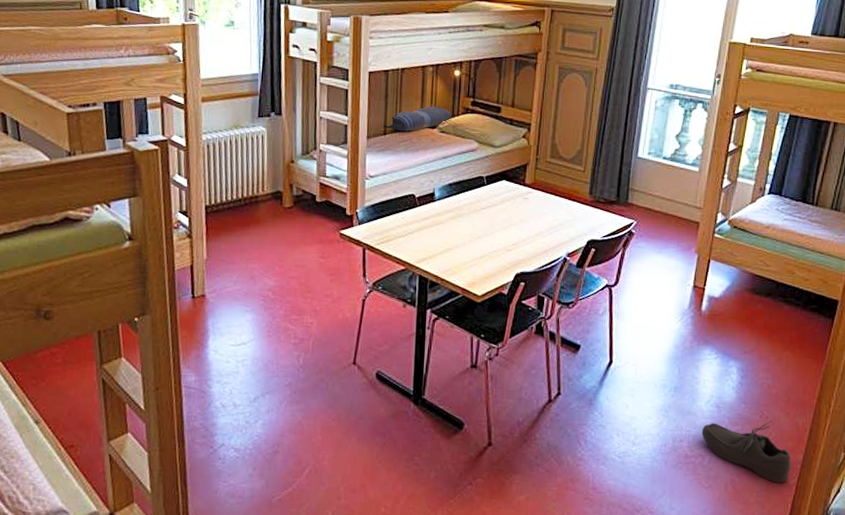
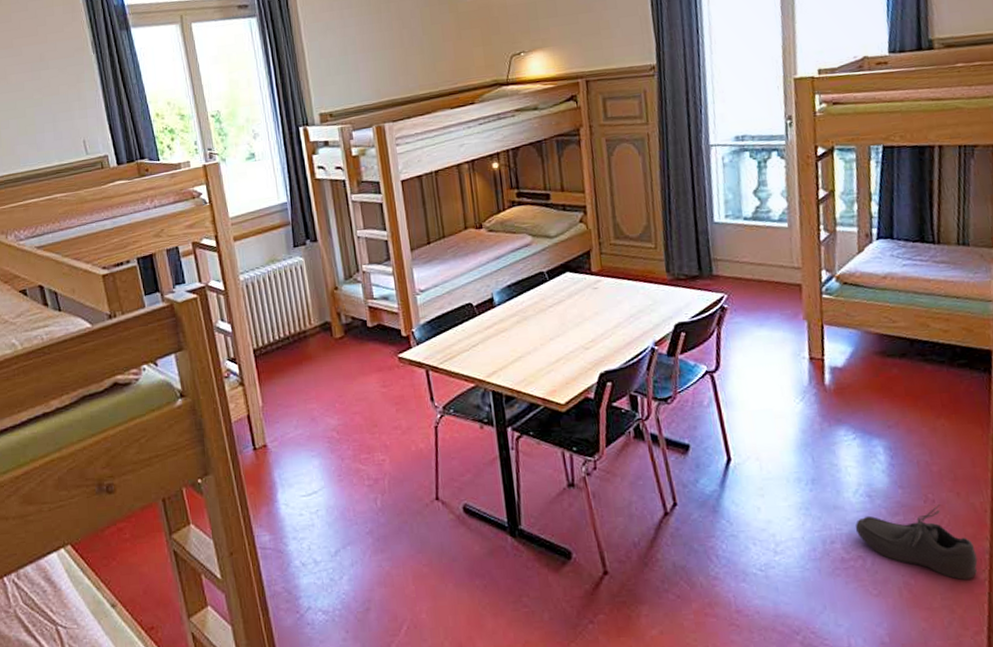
towel: present [381,104,452,132] -> none [424,203,498,238]

